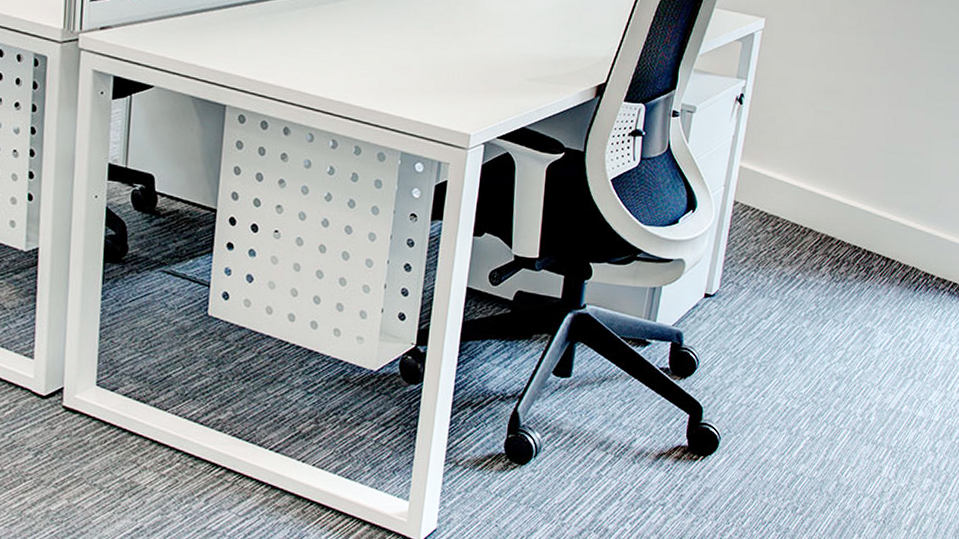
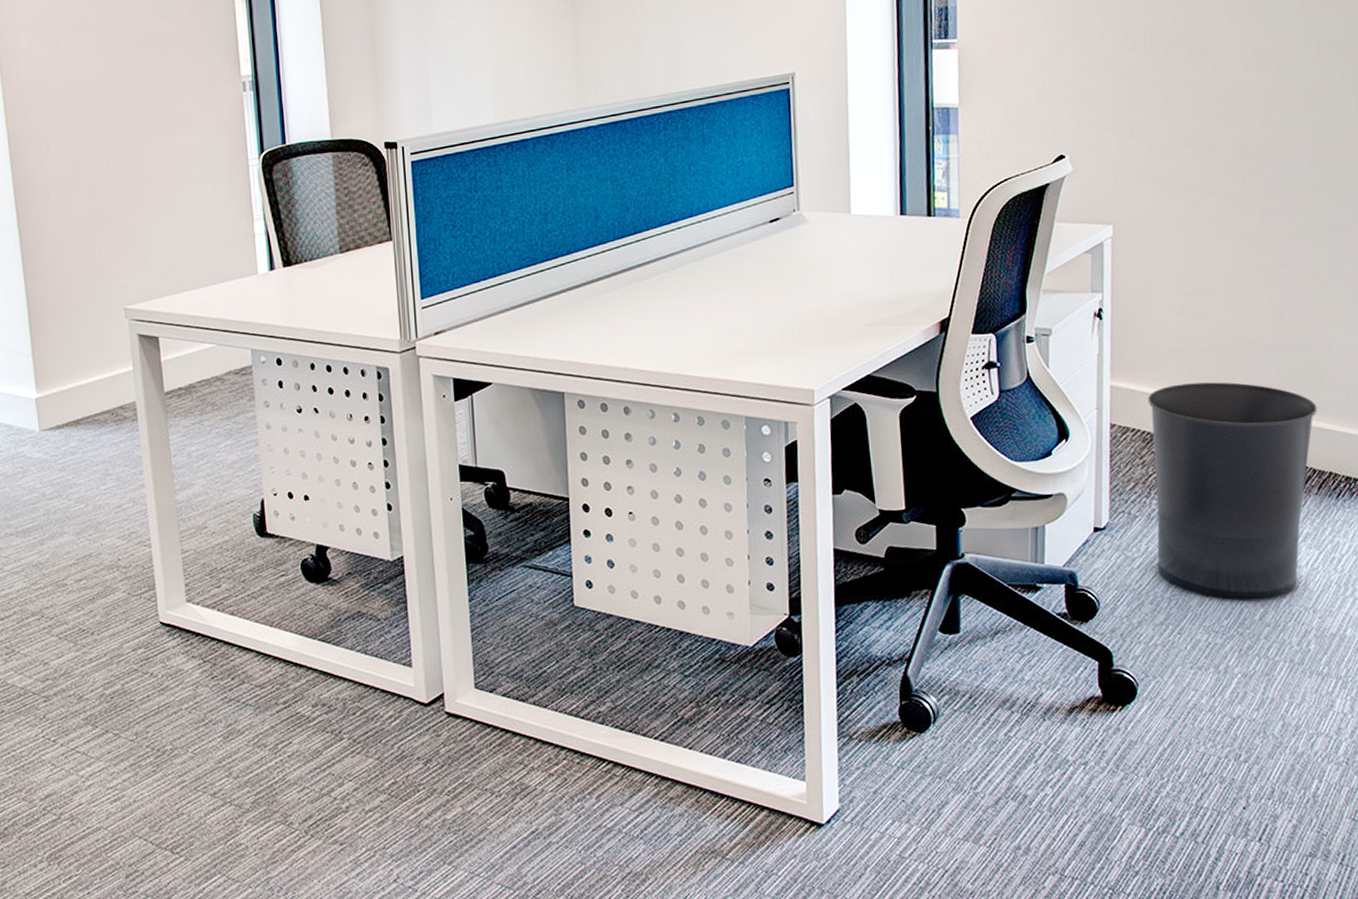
waste bin: none [754,172,912,372] -> present [1147,382,1318,599]

